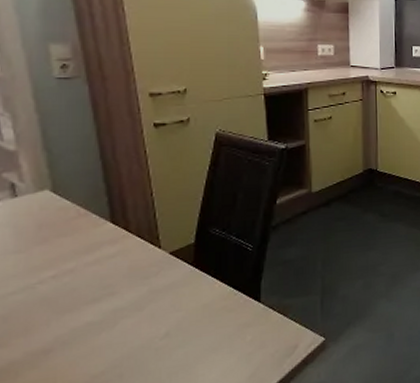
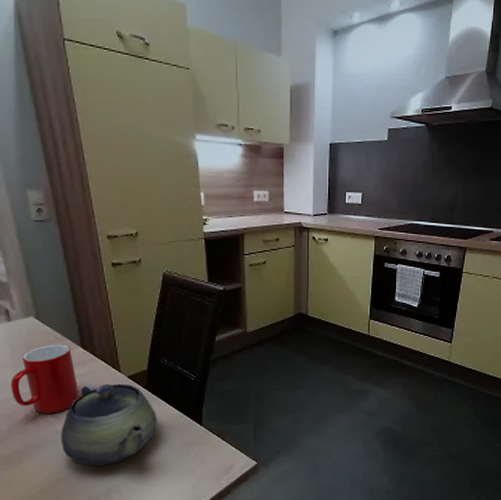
cup: none [11,220,107,309] -> present [10,344,80,414]
teapot: none [78,262,205,368] -> present [61,383,157,467]

